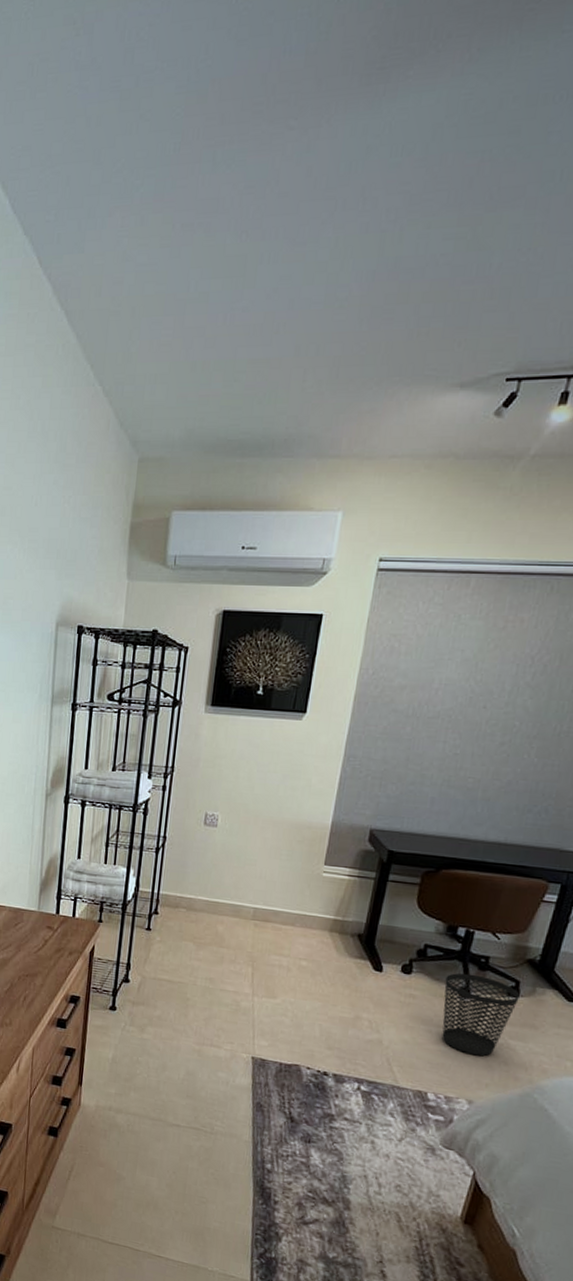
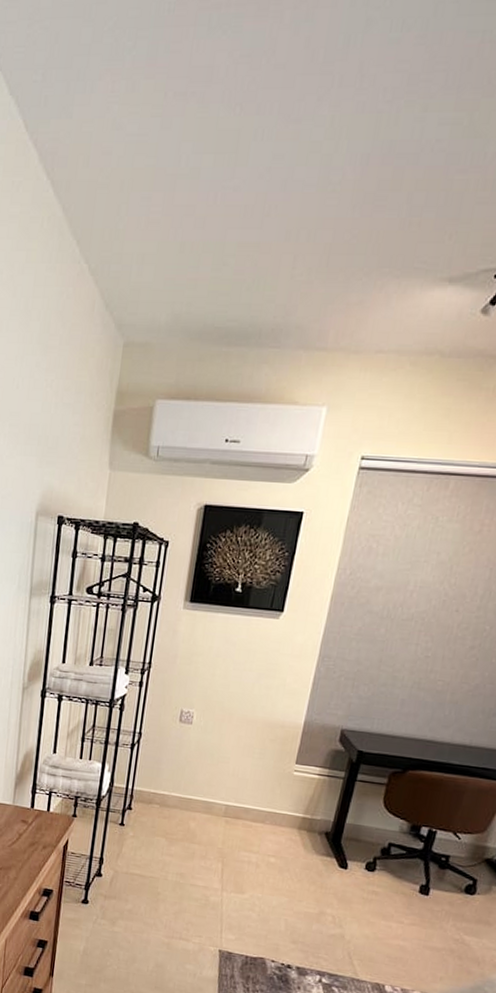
wastebasket: present [442,973,521,1056] -> none [401,871,478,951]

